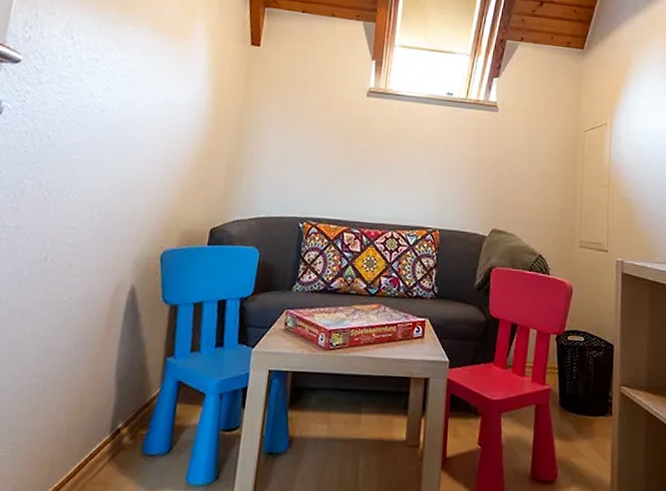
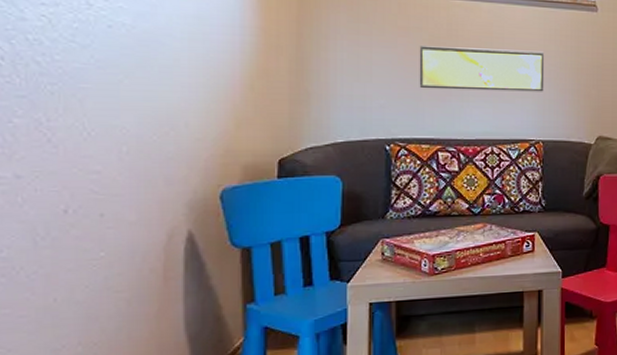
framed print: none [333,136,447,183] -> present [419,46,545,92]

